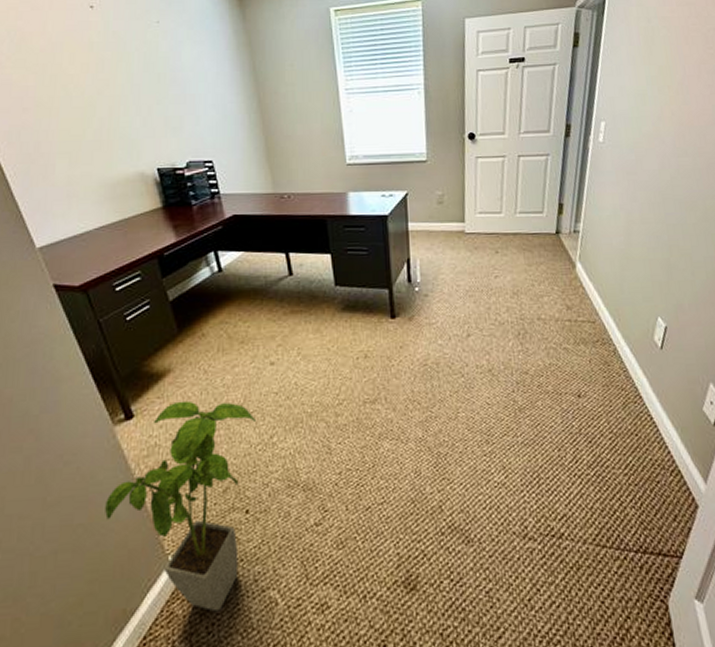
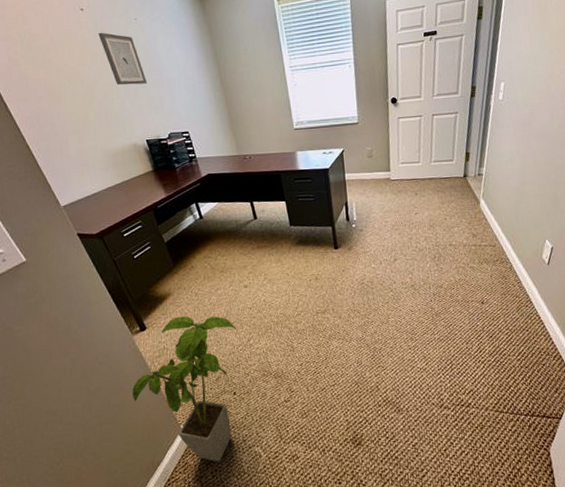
wall art: none [109,35,166,100] -> present [98,32,148,85]

